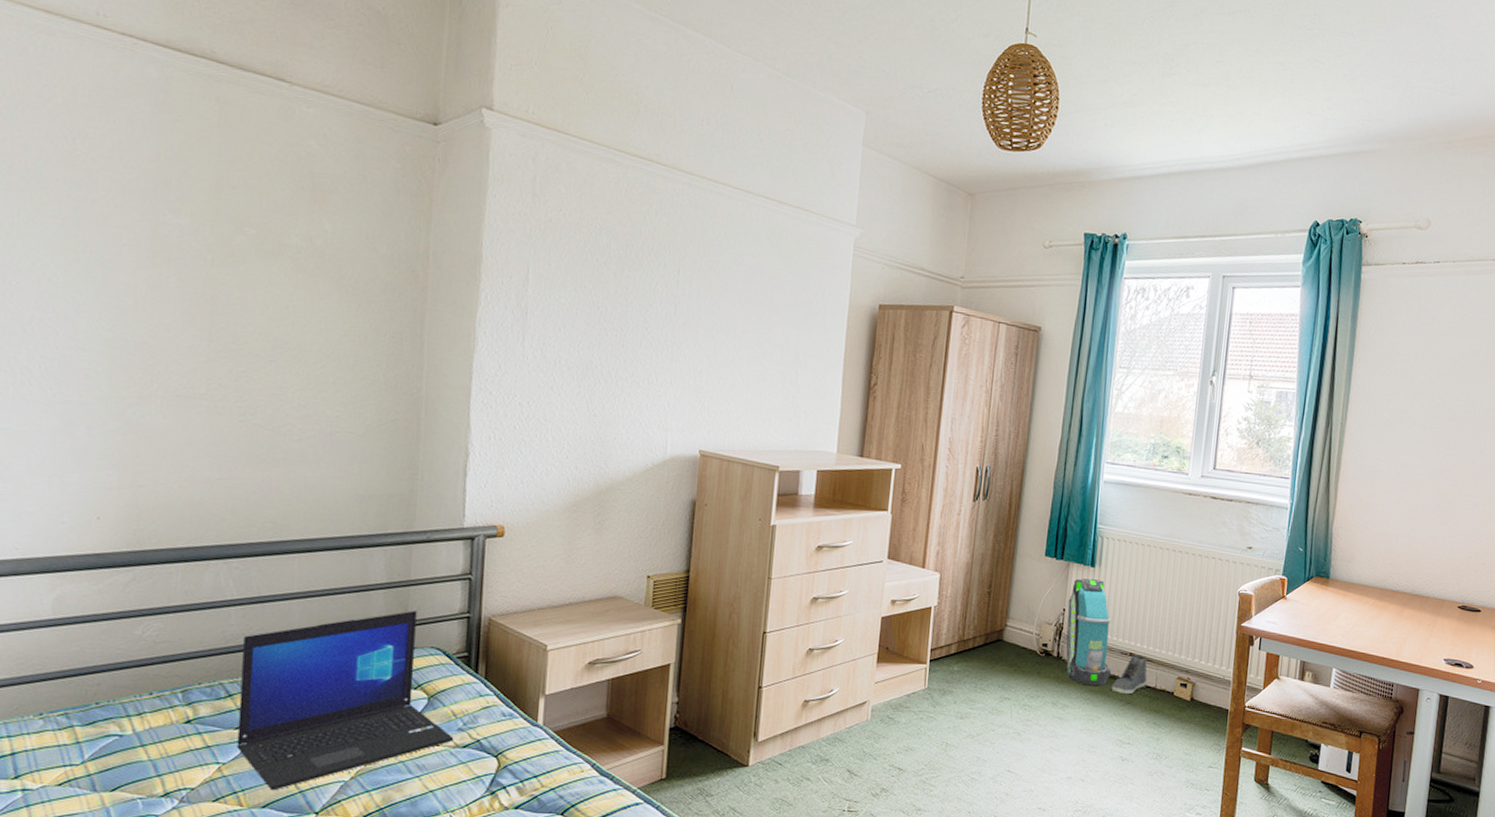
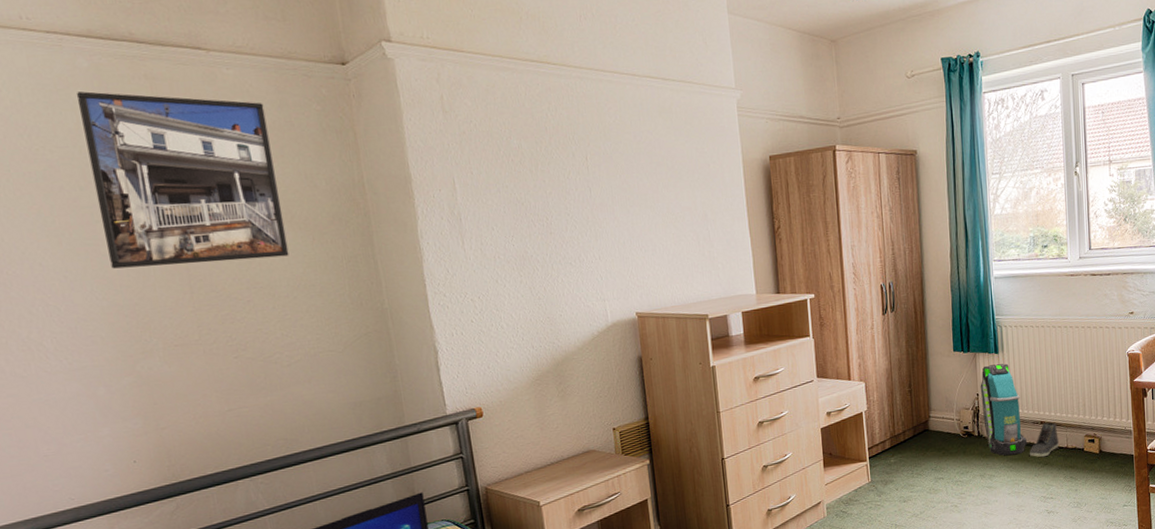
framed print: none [128,102,338,320] -> present [76,91,289,269]

